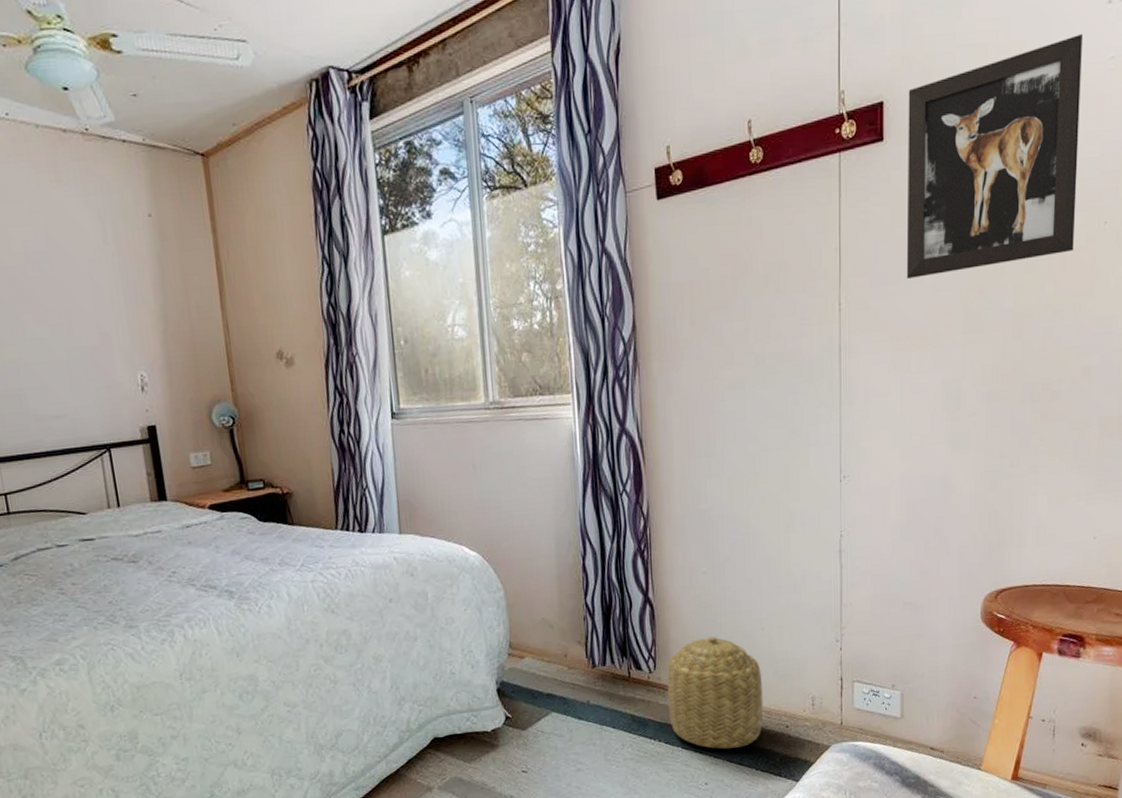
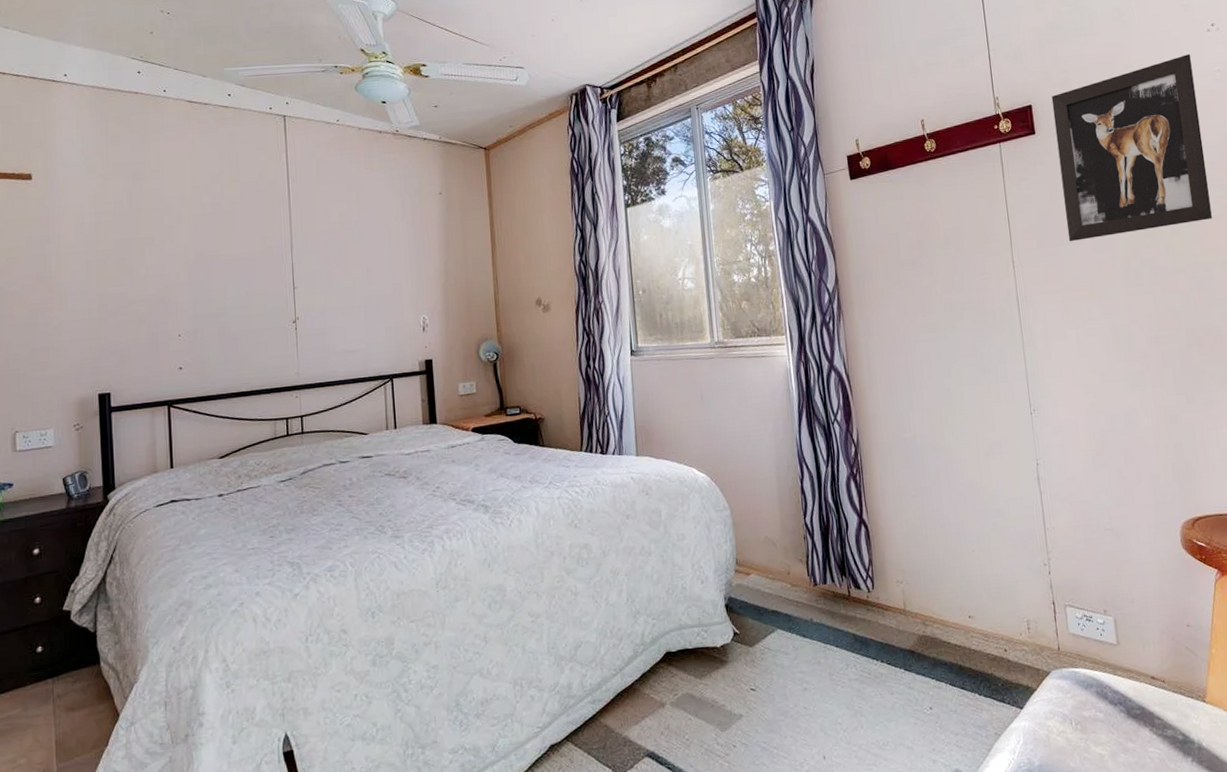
basket: present [667,636,763,749] -> none [885,557,981,672]

